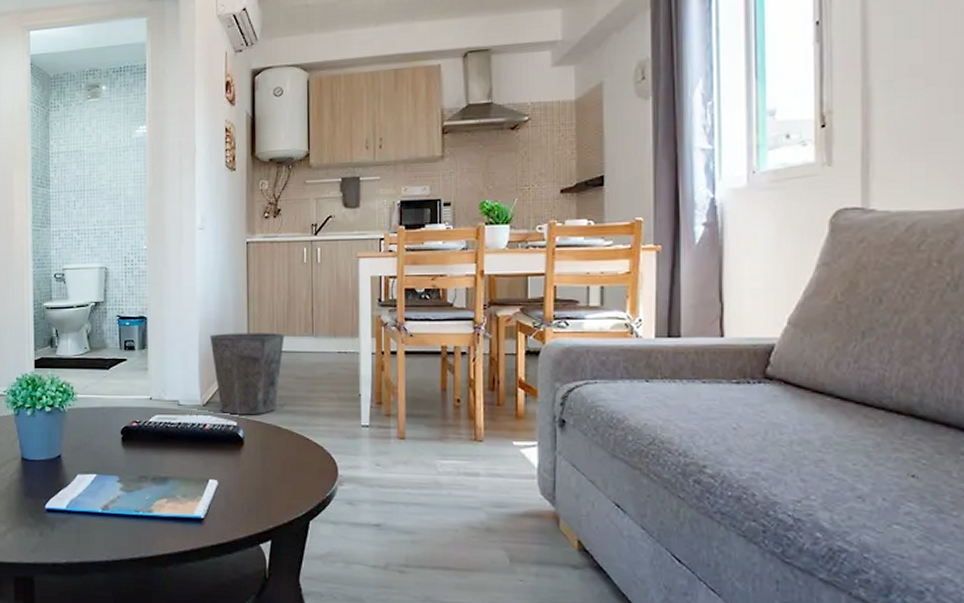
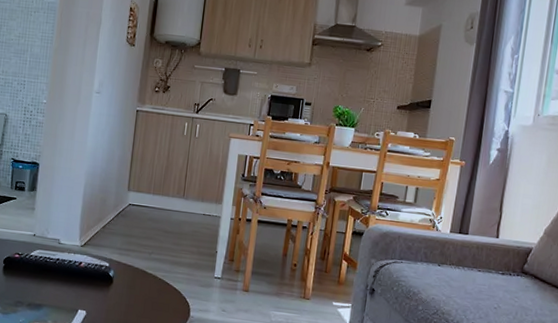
waste bin: present [210,333,284,415] -> none [94,186,159,259]

